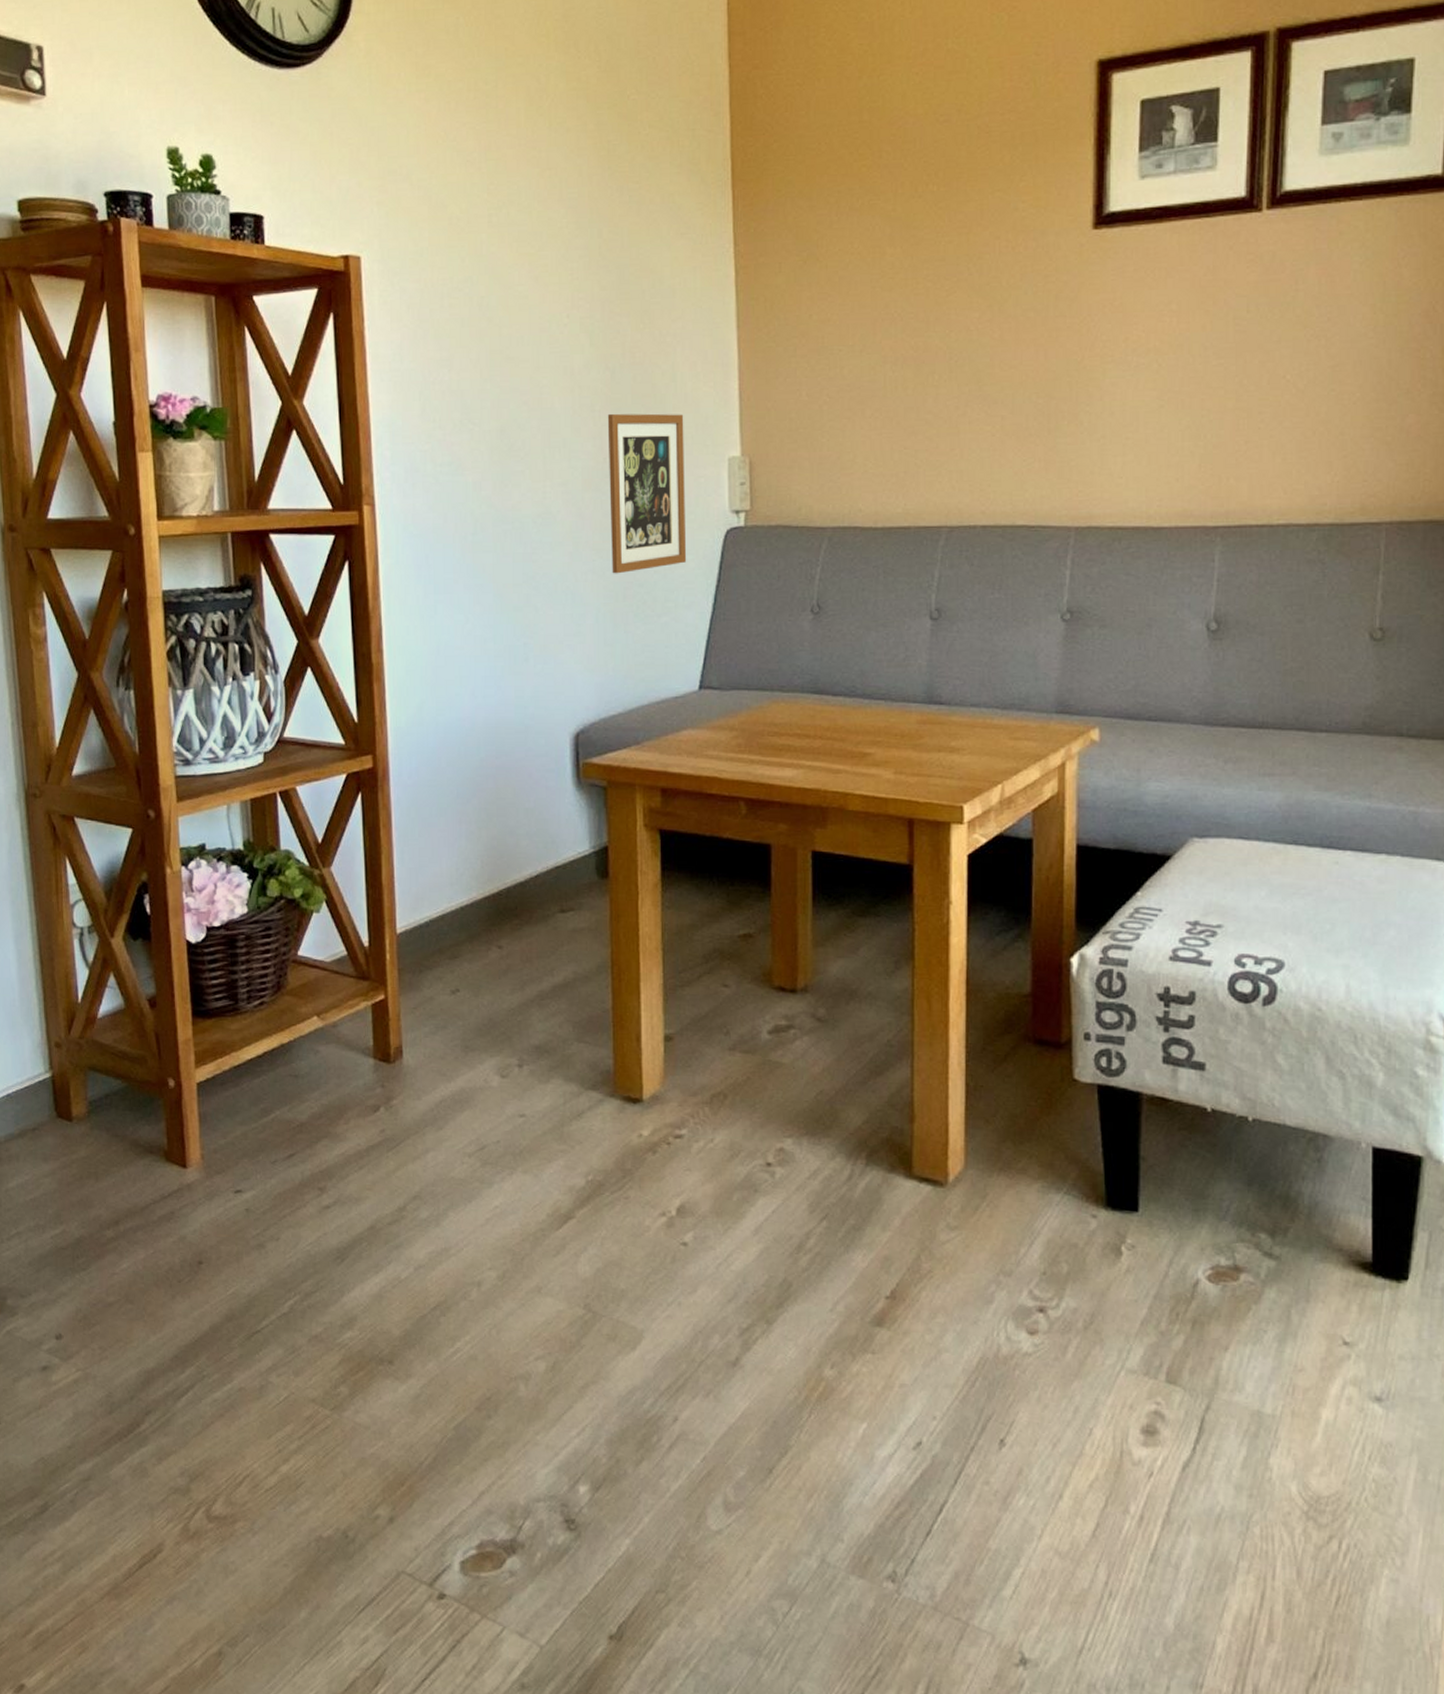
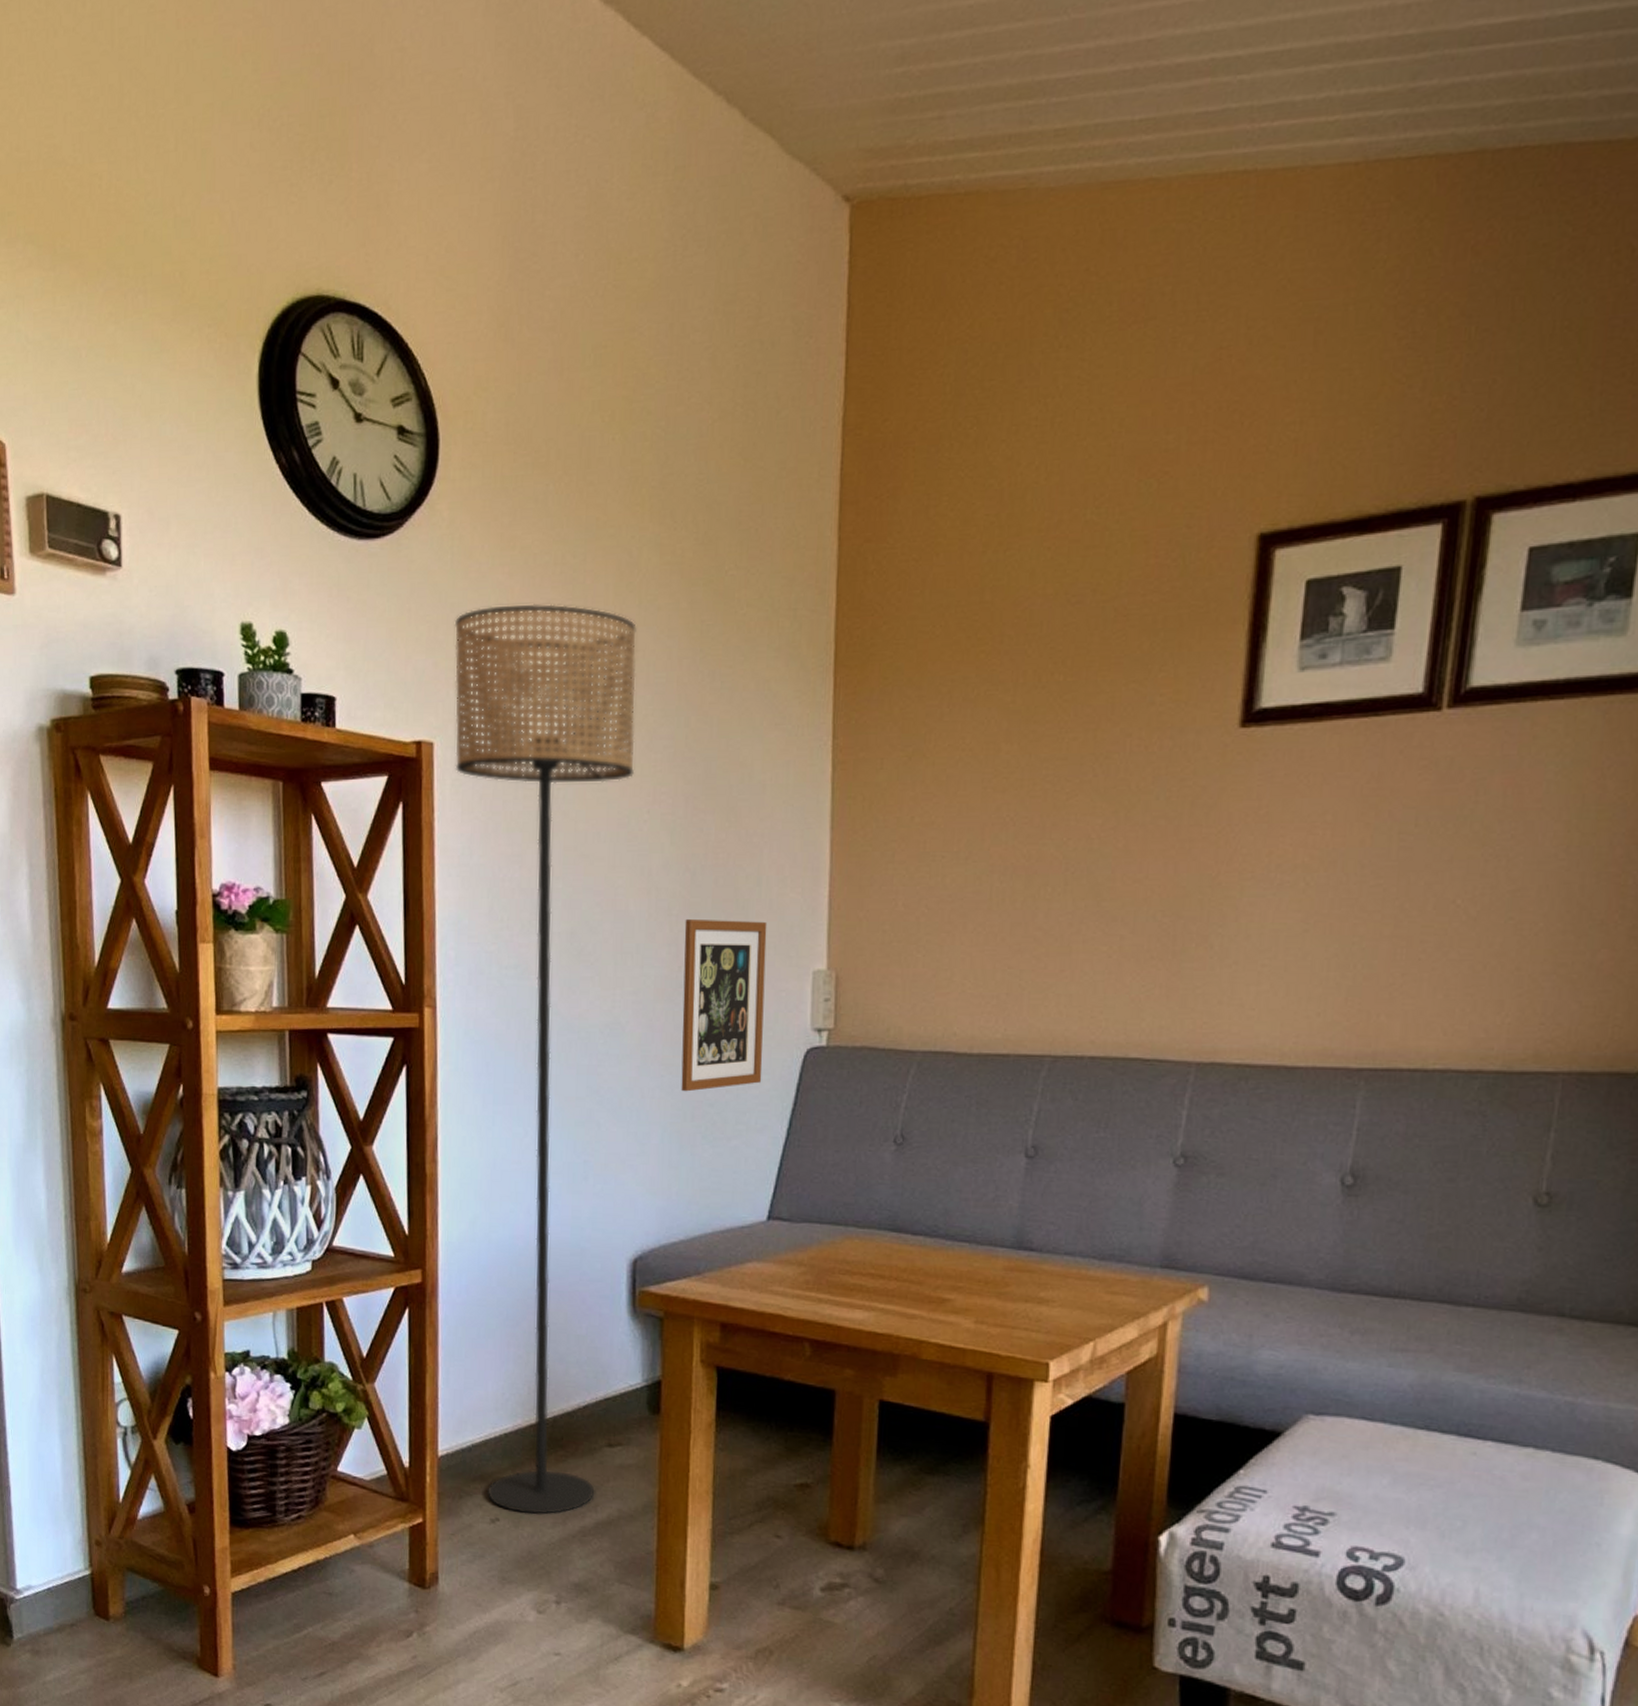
floor lamp: none [375,127,552,983] -> present [454,604,636,1515]

